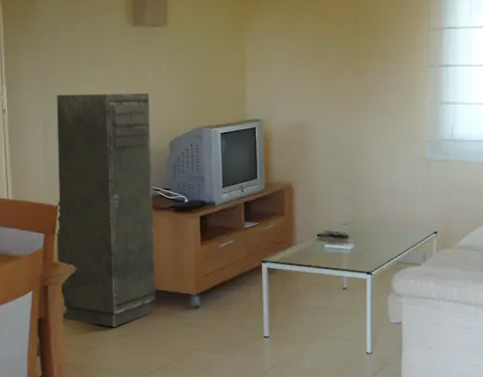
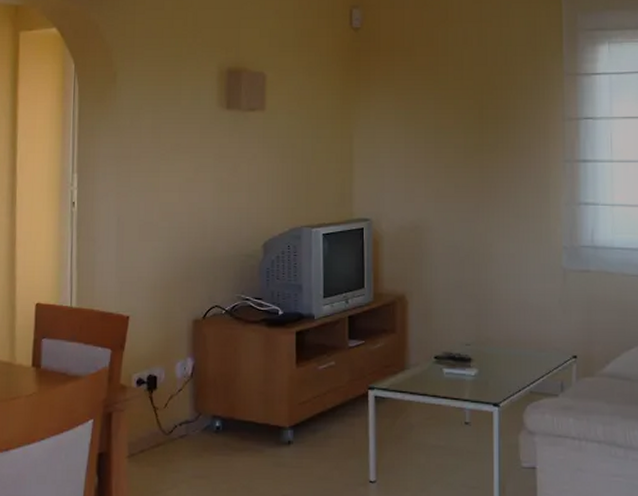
storage cabinet: present [56,93,156,327] -> none [124,186,242,466]

